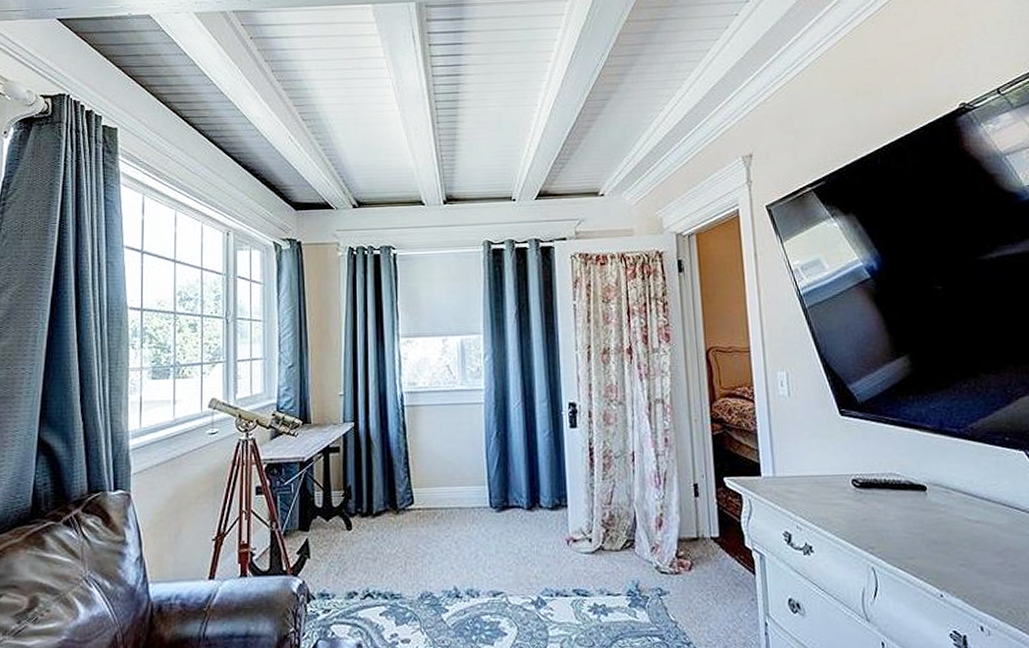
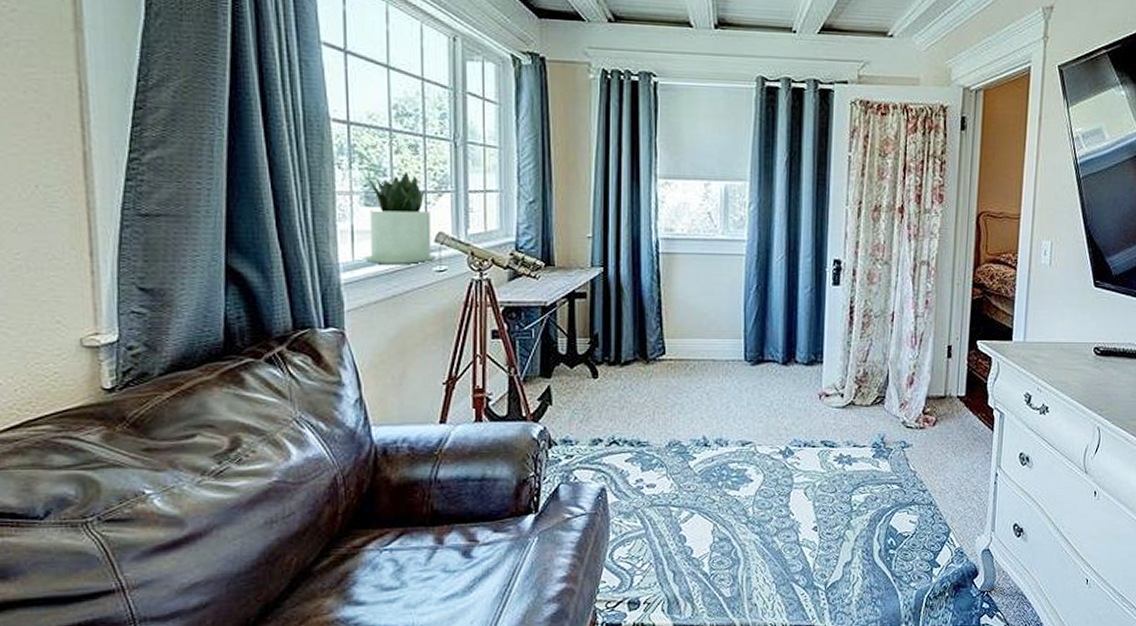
planter: none [149,347,210,431] -> present [364,171,437,265]

